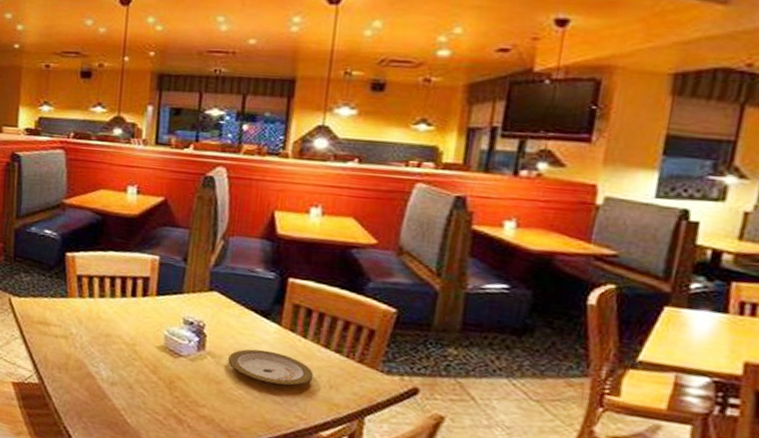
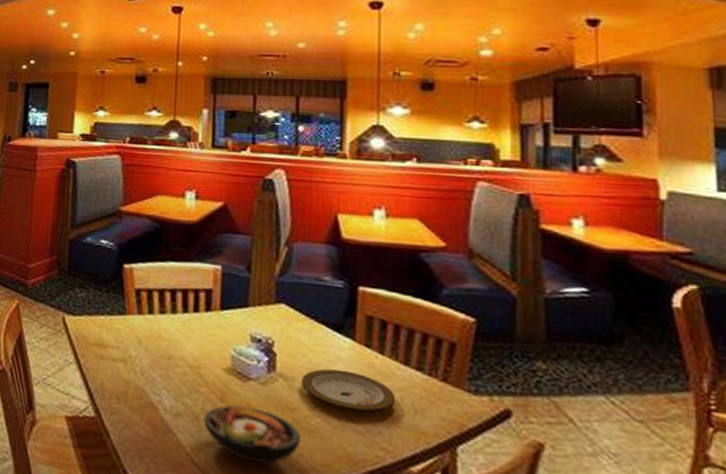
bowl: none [137,377,224,426] -> present [204,404,300,464]

